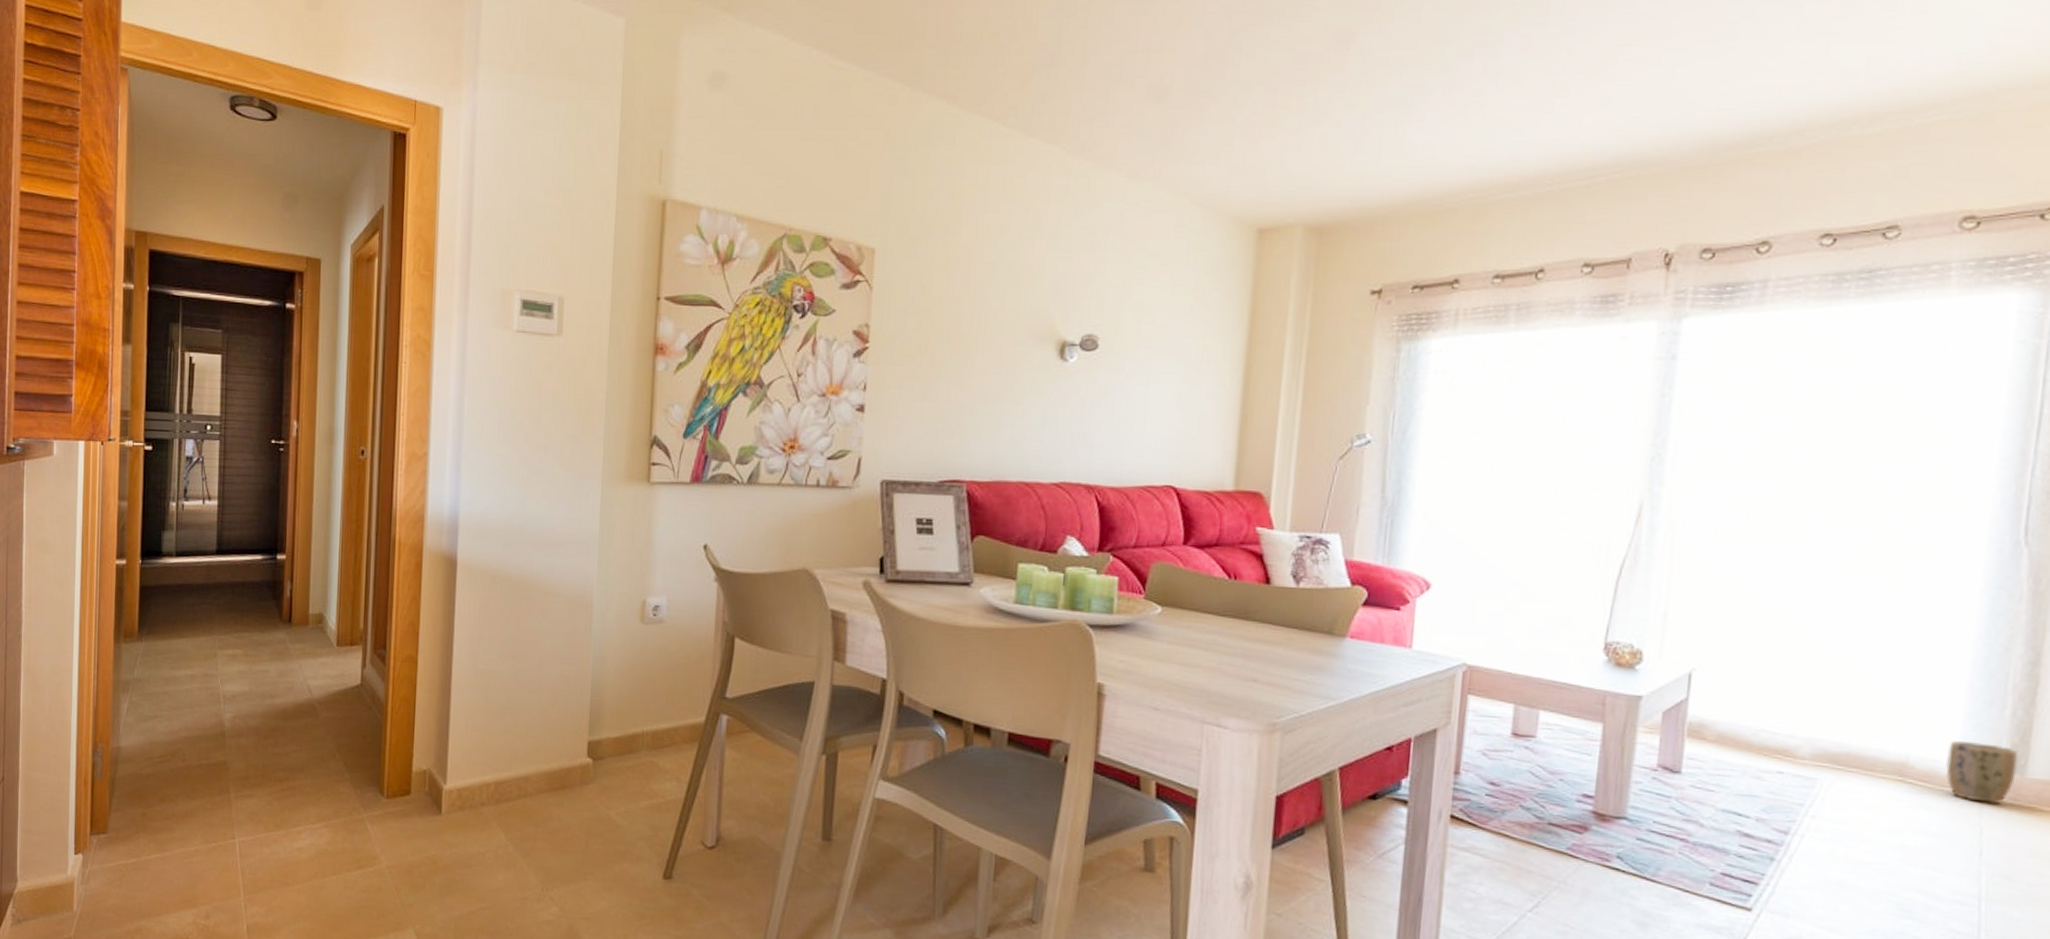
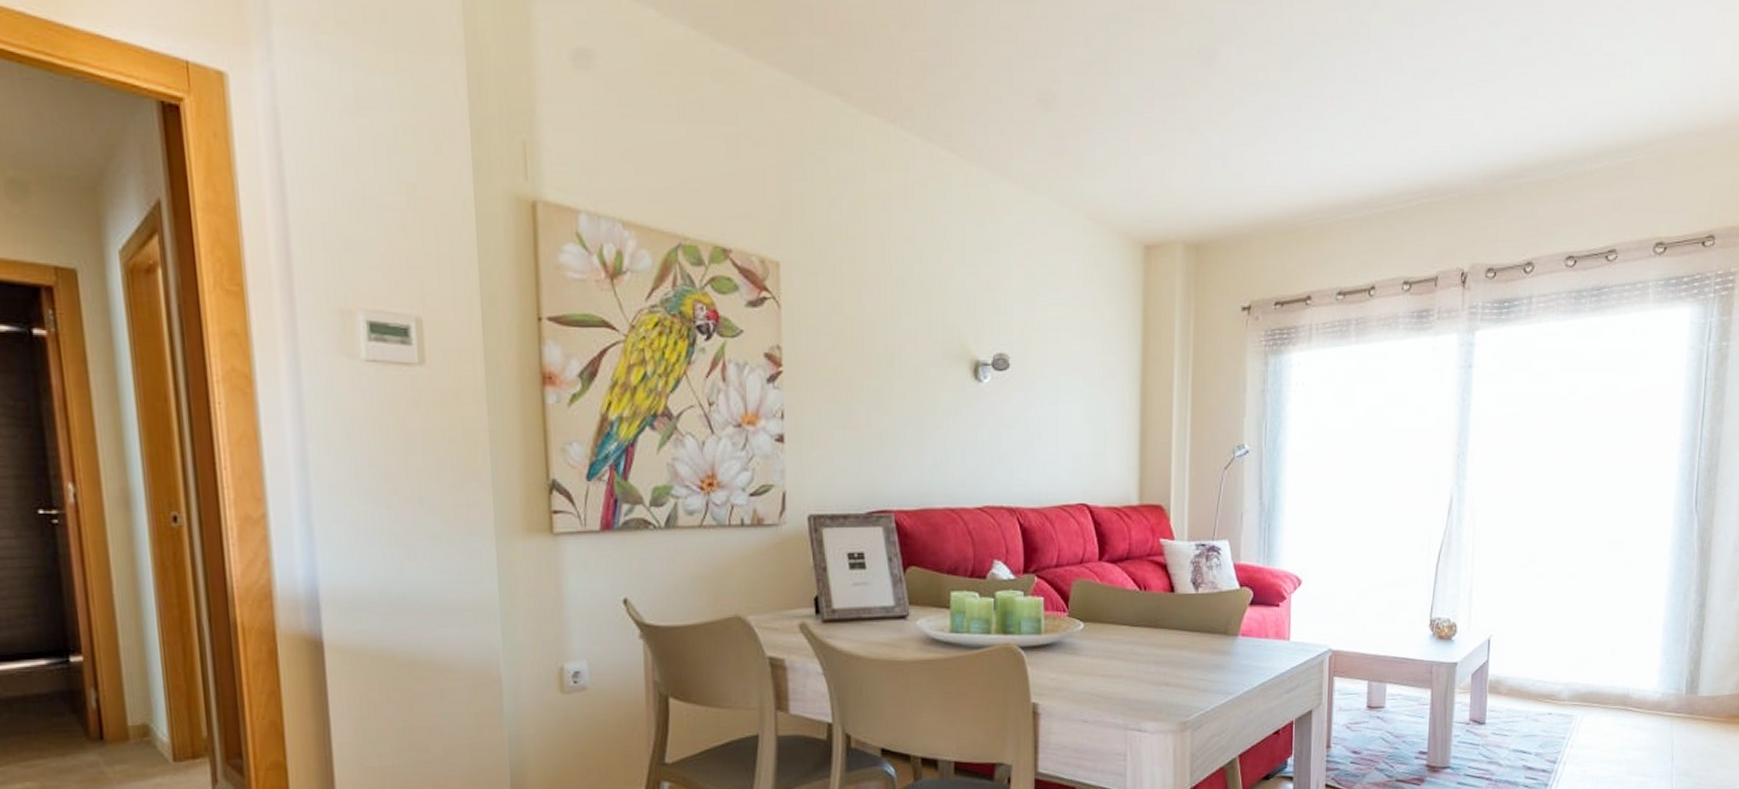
plant pot: present [1946,741,2018,805] -> none [1651,672,1693,720]

